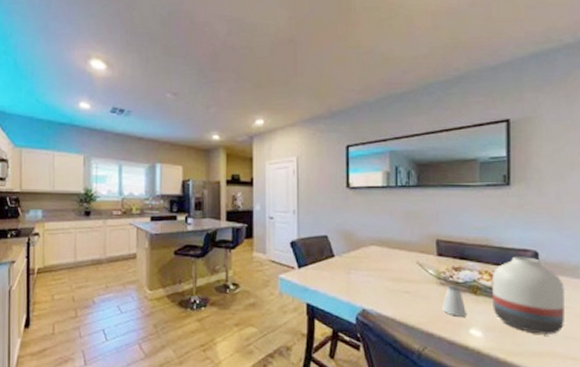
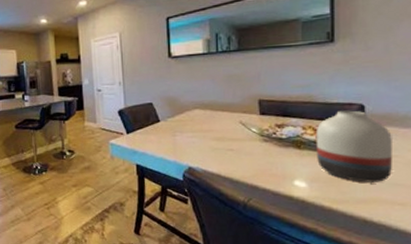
saltshaker: present [442,285,467,317] -> none [266,141,291,170]

